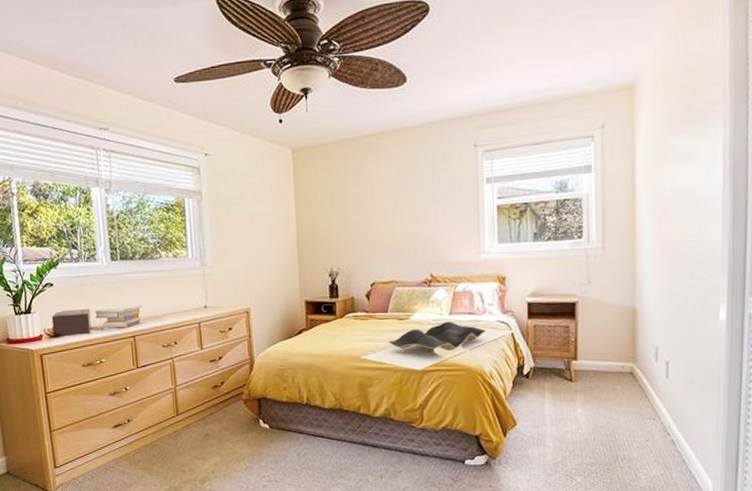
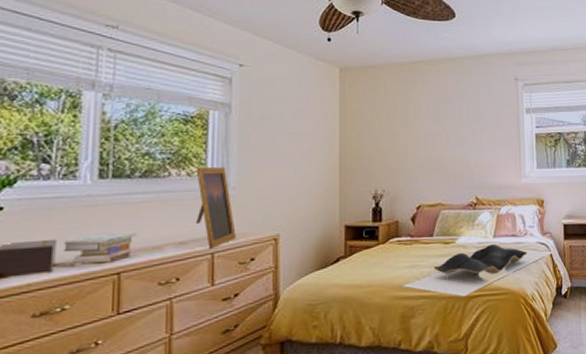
picture frame: none [180,248,216,320] -> present [196,166,236,250]

